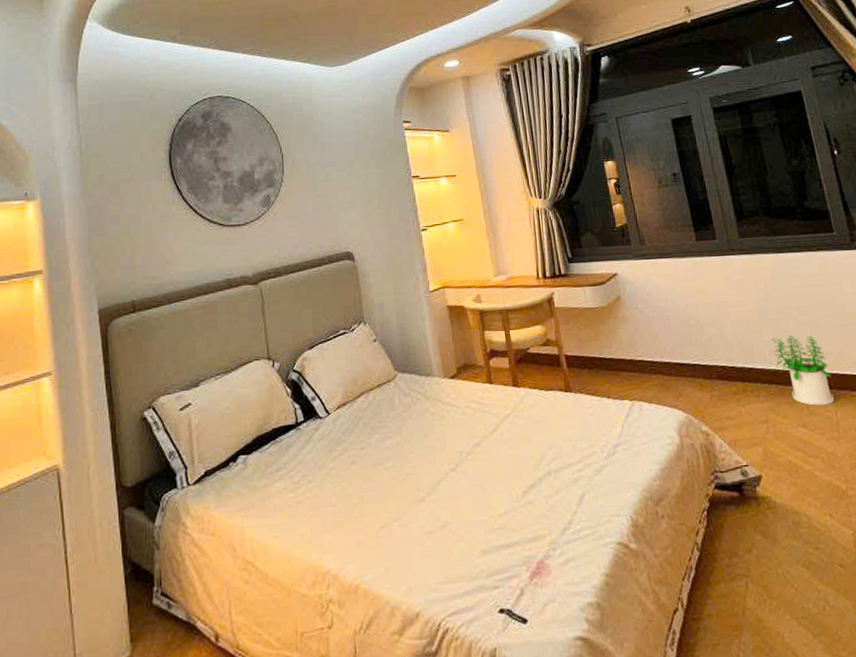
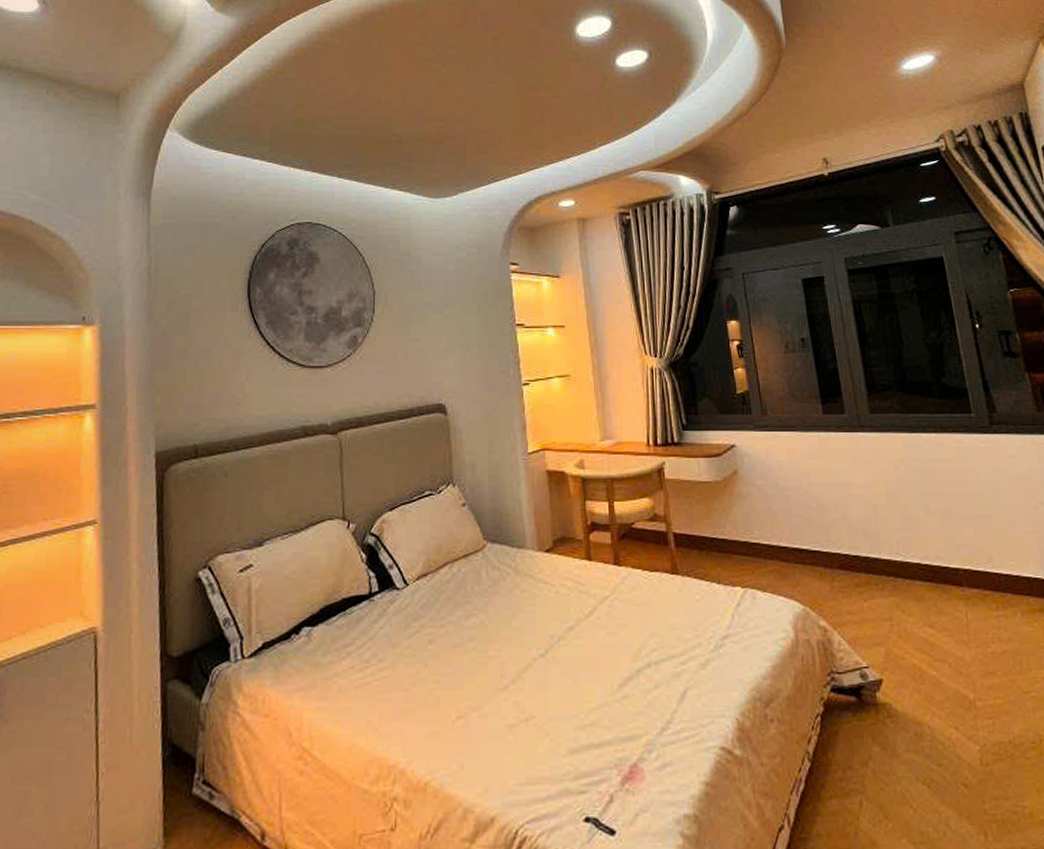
potted plant: present [772,335,834,406] -> none [900,524,965,604]

